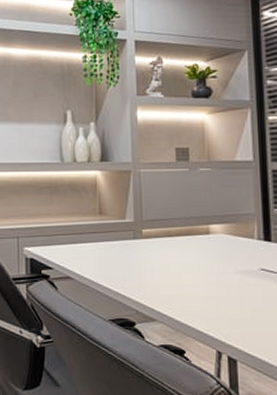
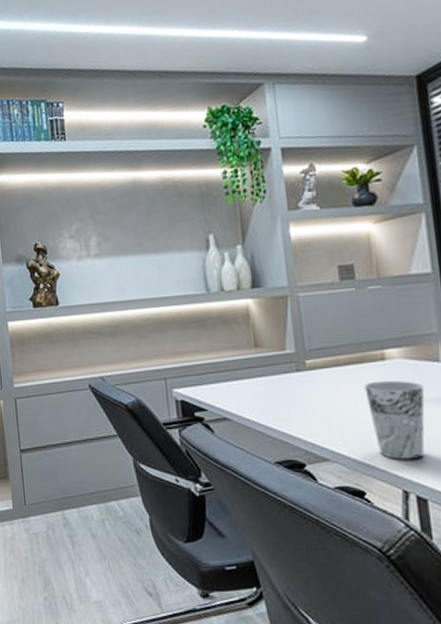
cup: none [190,252,241,324] -> present [364,380,425,460]

